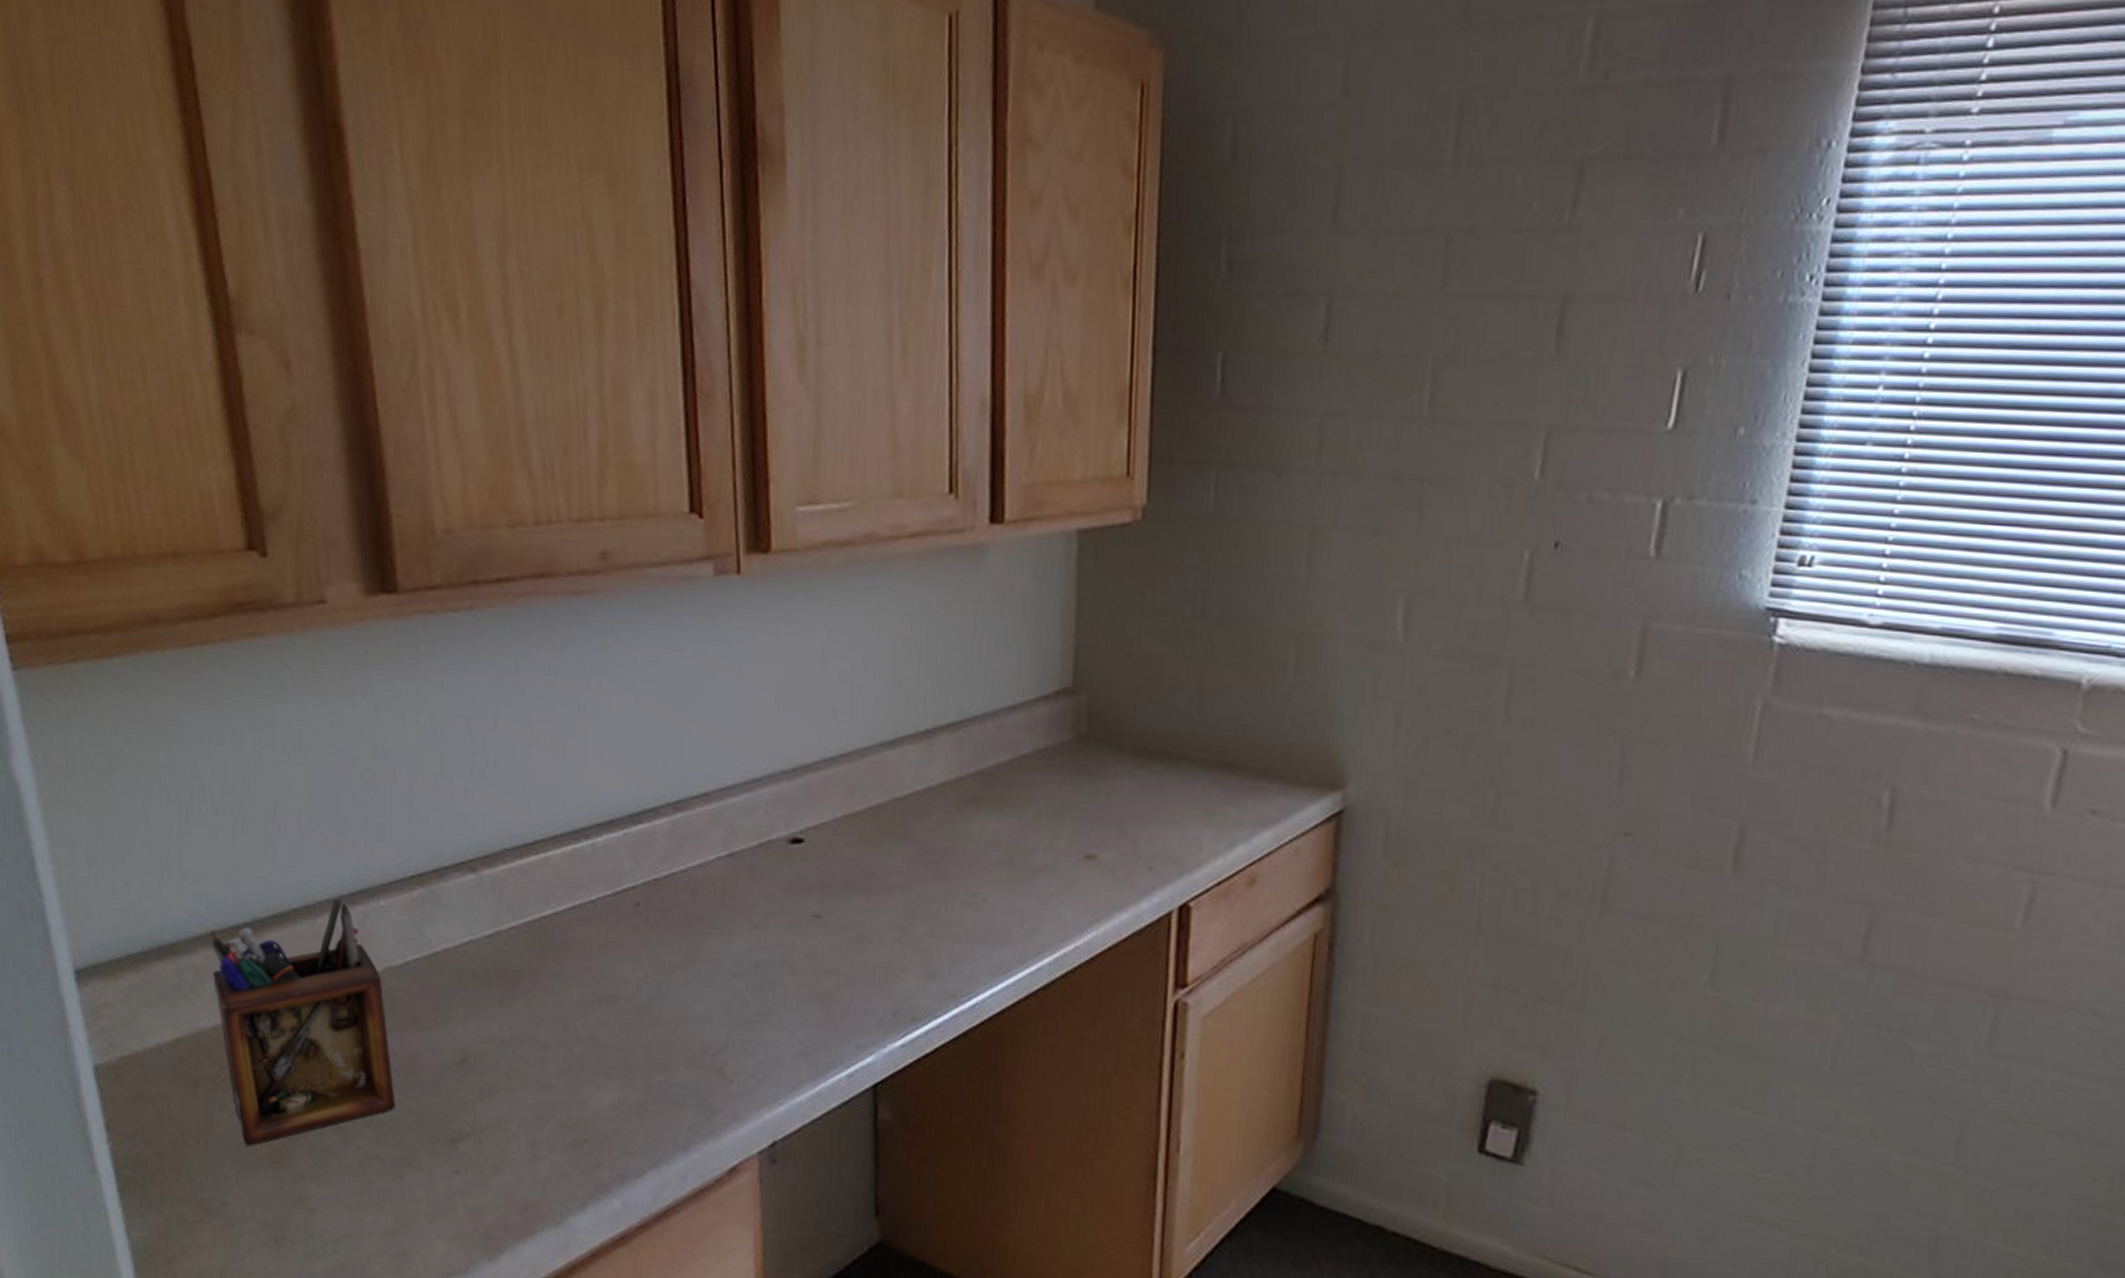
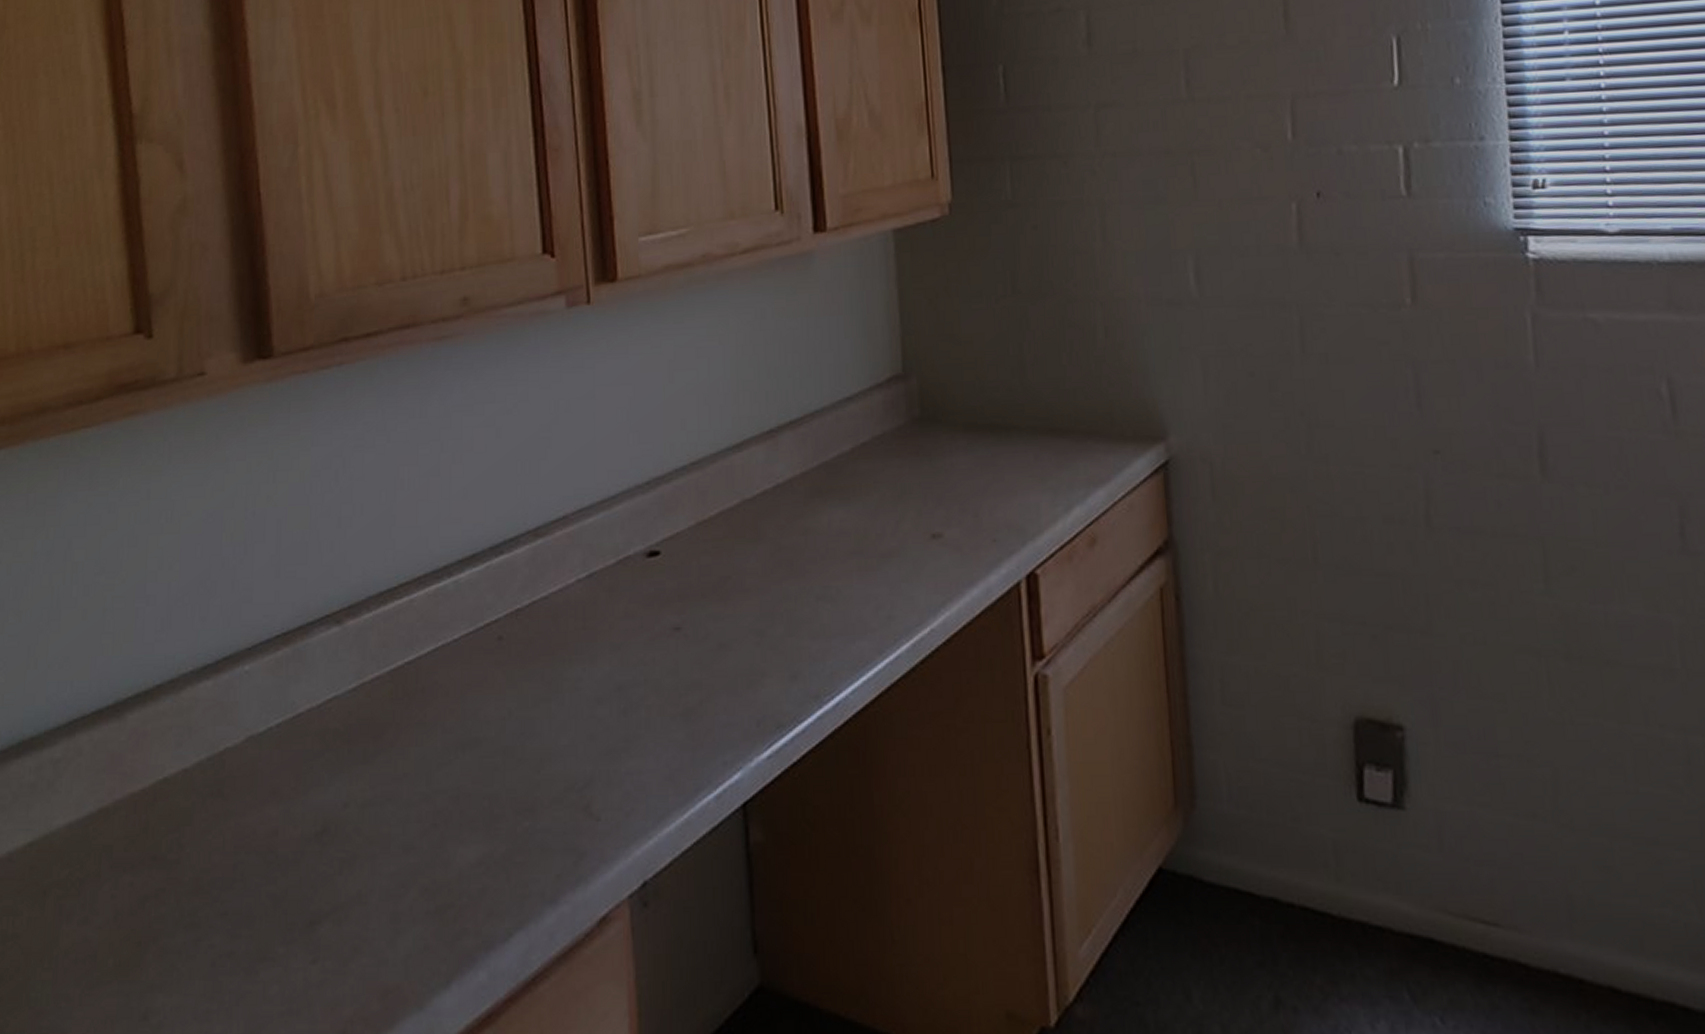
desk organizer: present [210,898,395,1146] -> none [70,668,252,958]

